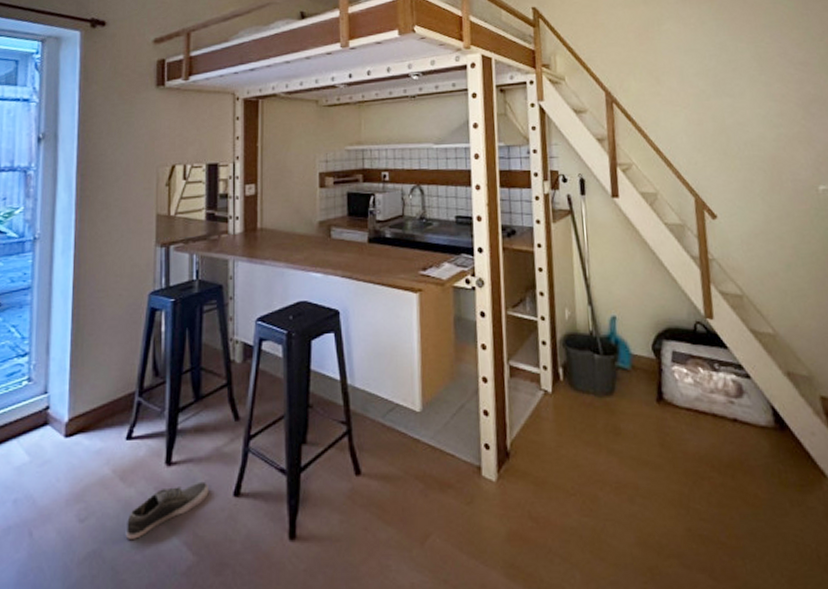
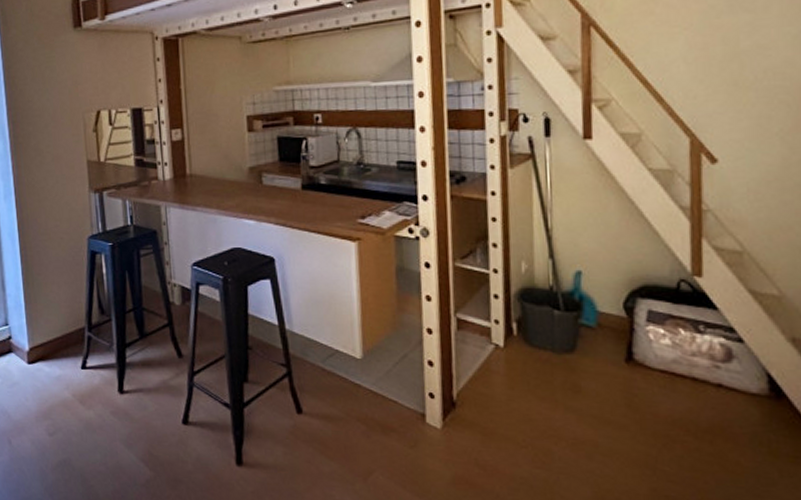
shoe: present [125,481,209,539] -> none [89,409,160,453]

